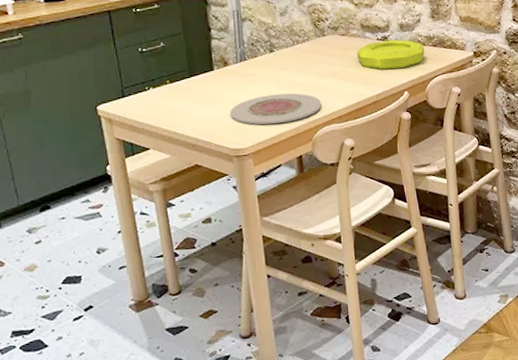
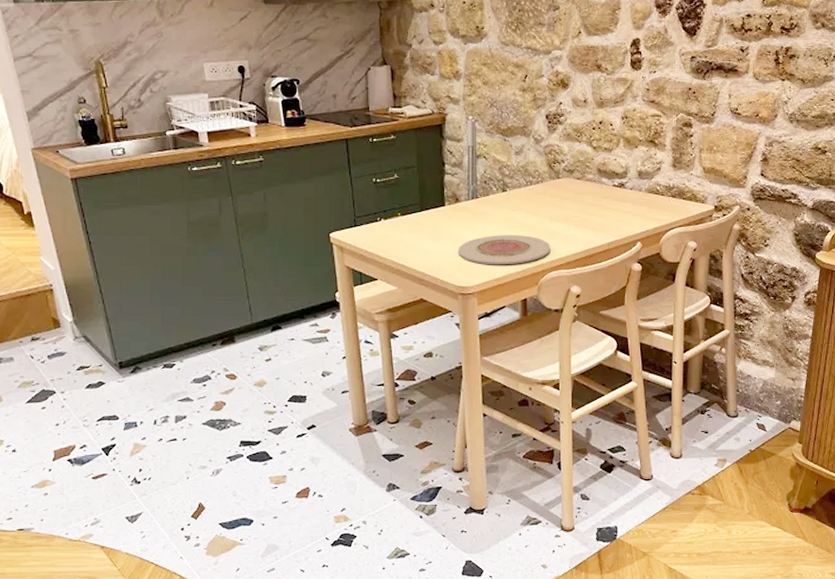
bowl: present [357,40,425,69] -> none [591,187,662,217]

